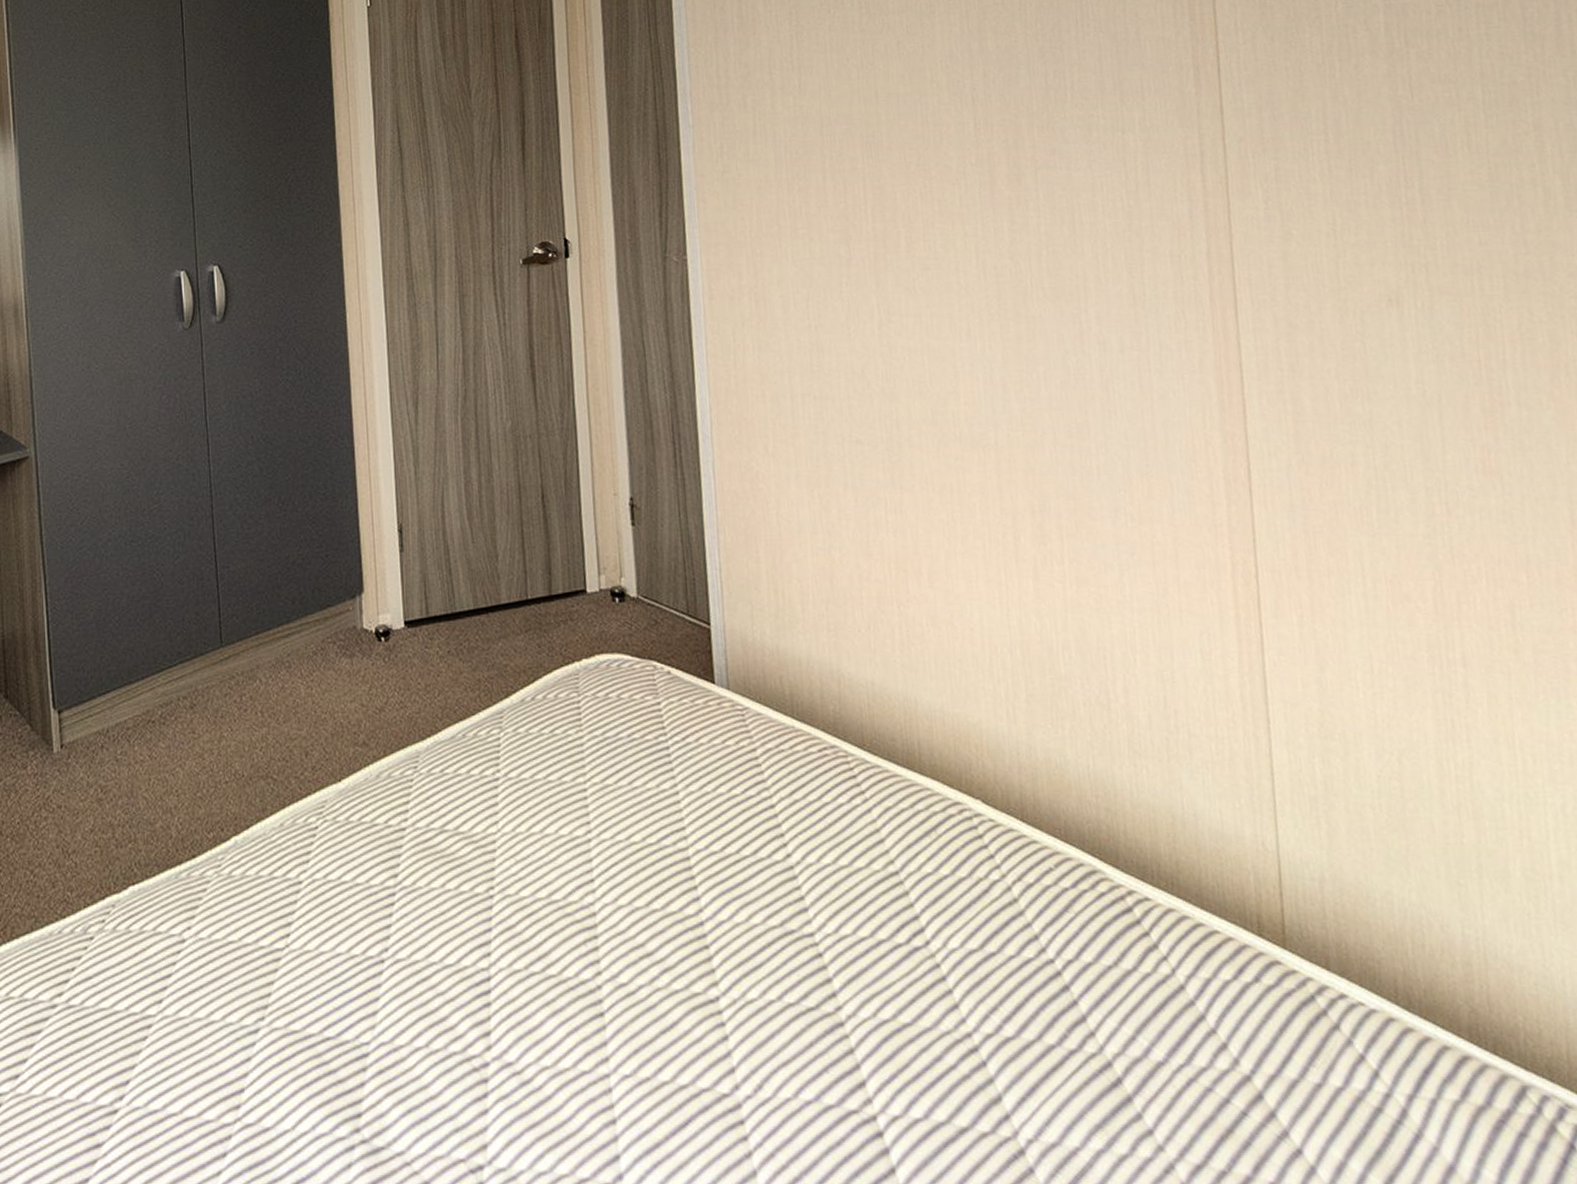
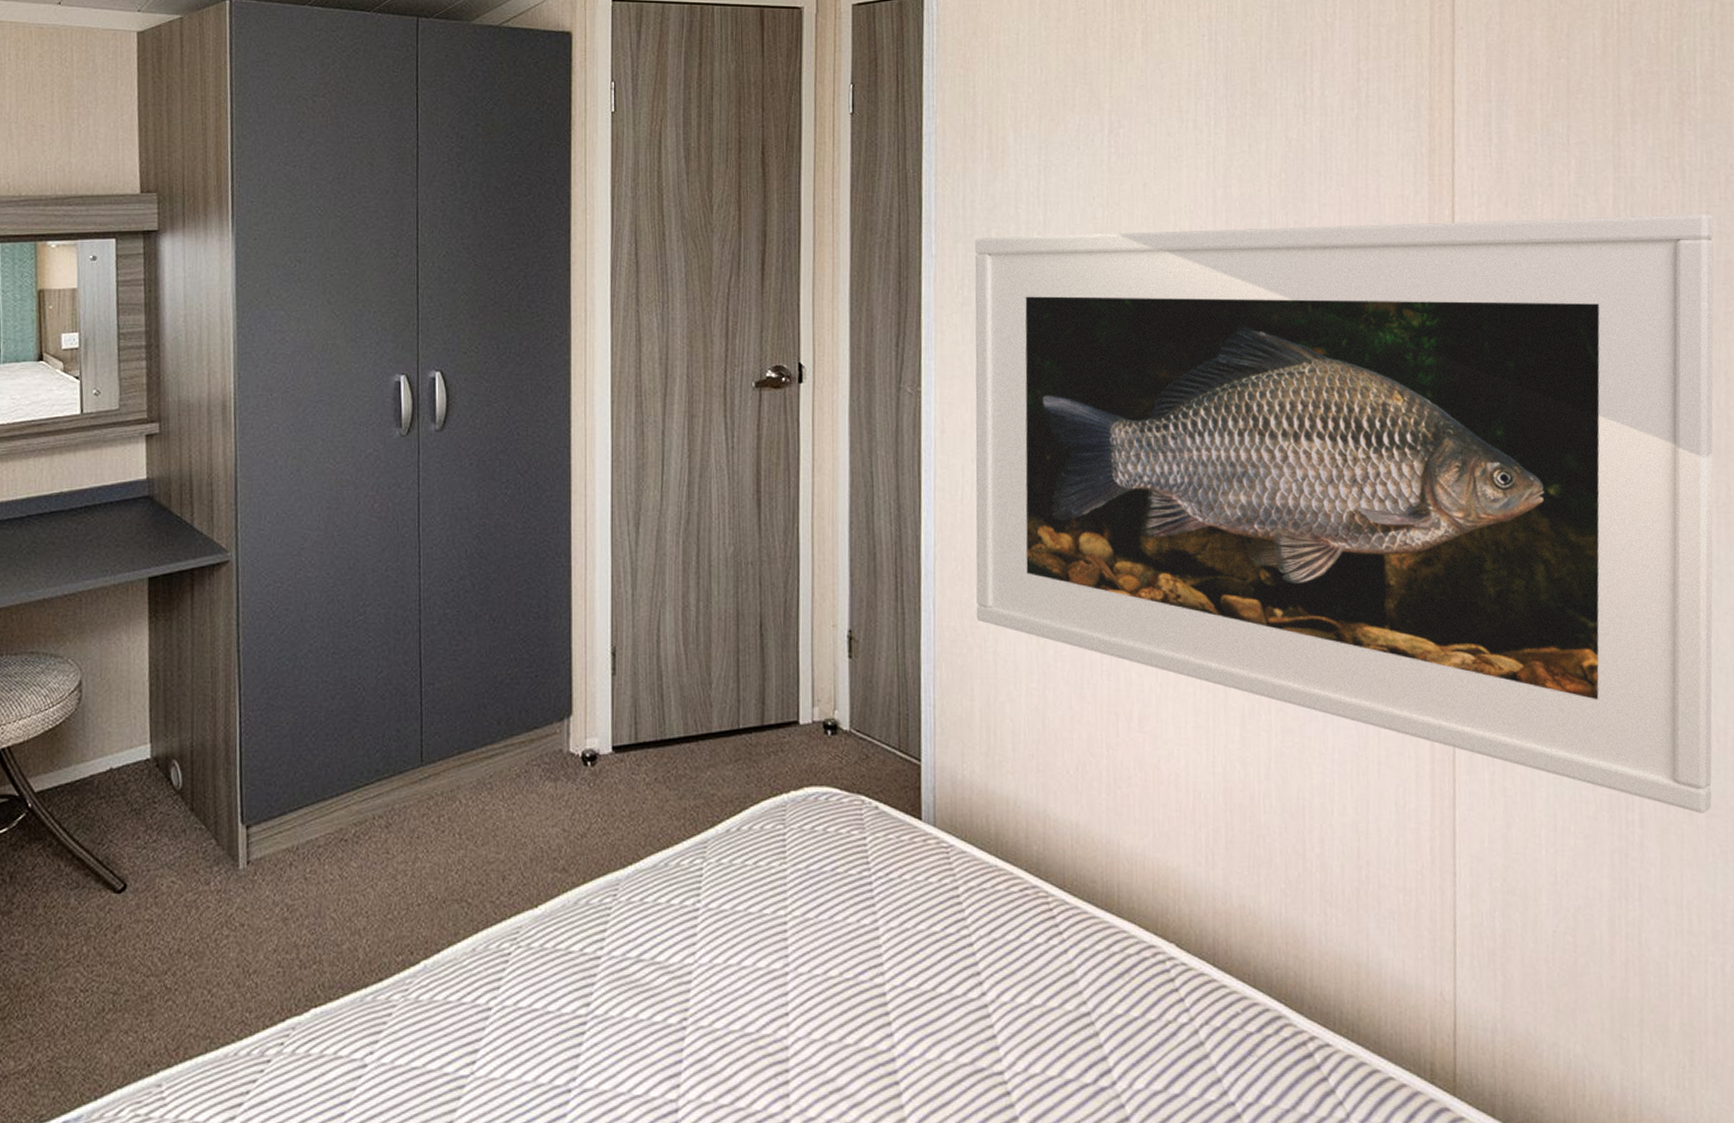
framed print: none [731,35,1539,650] -> present [975,213,1714,813]

